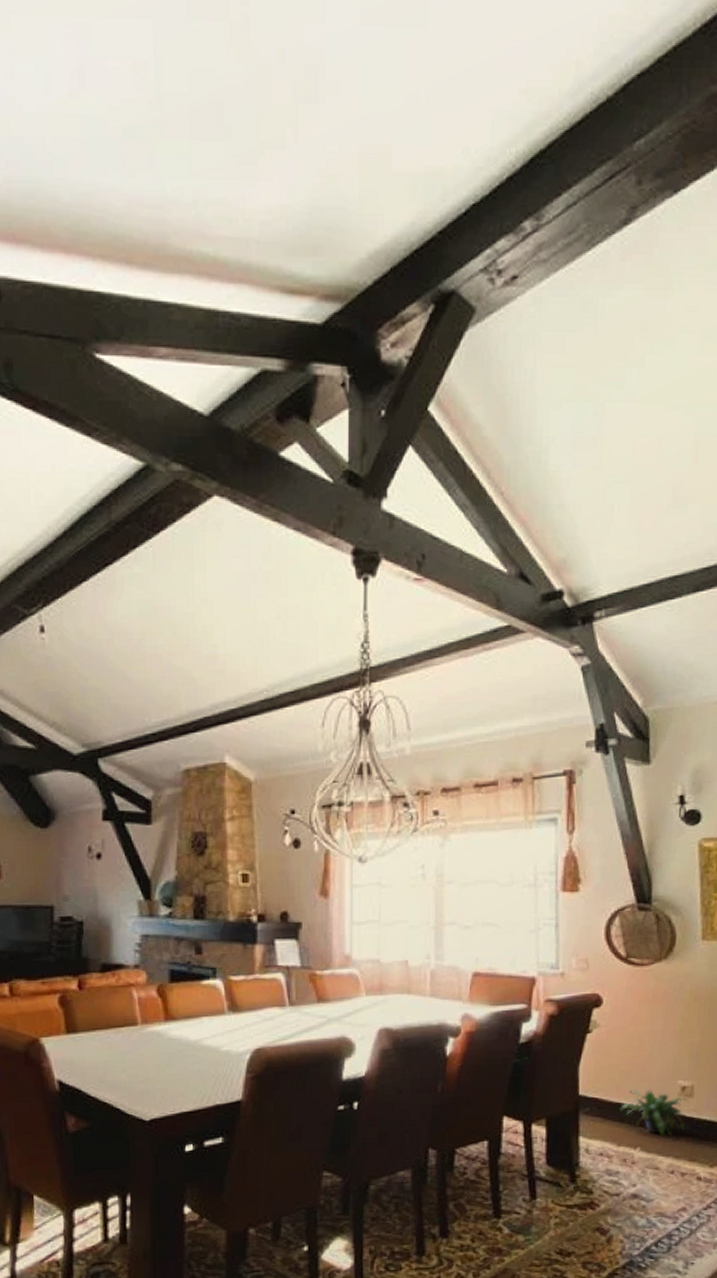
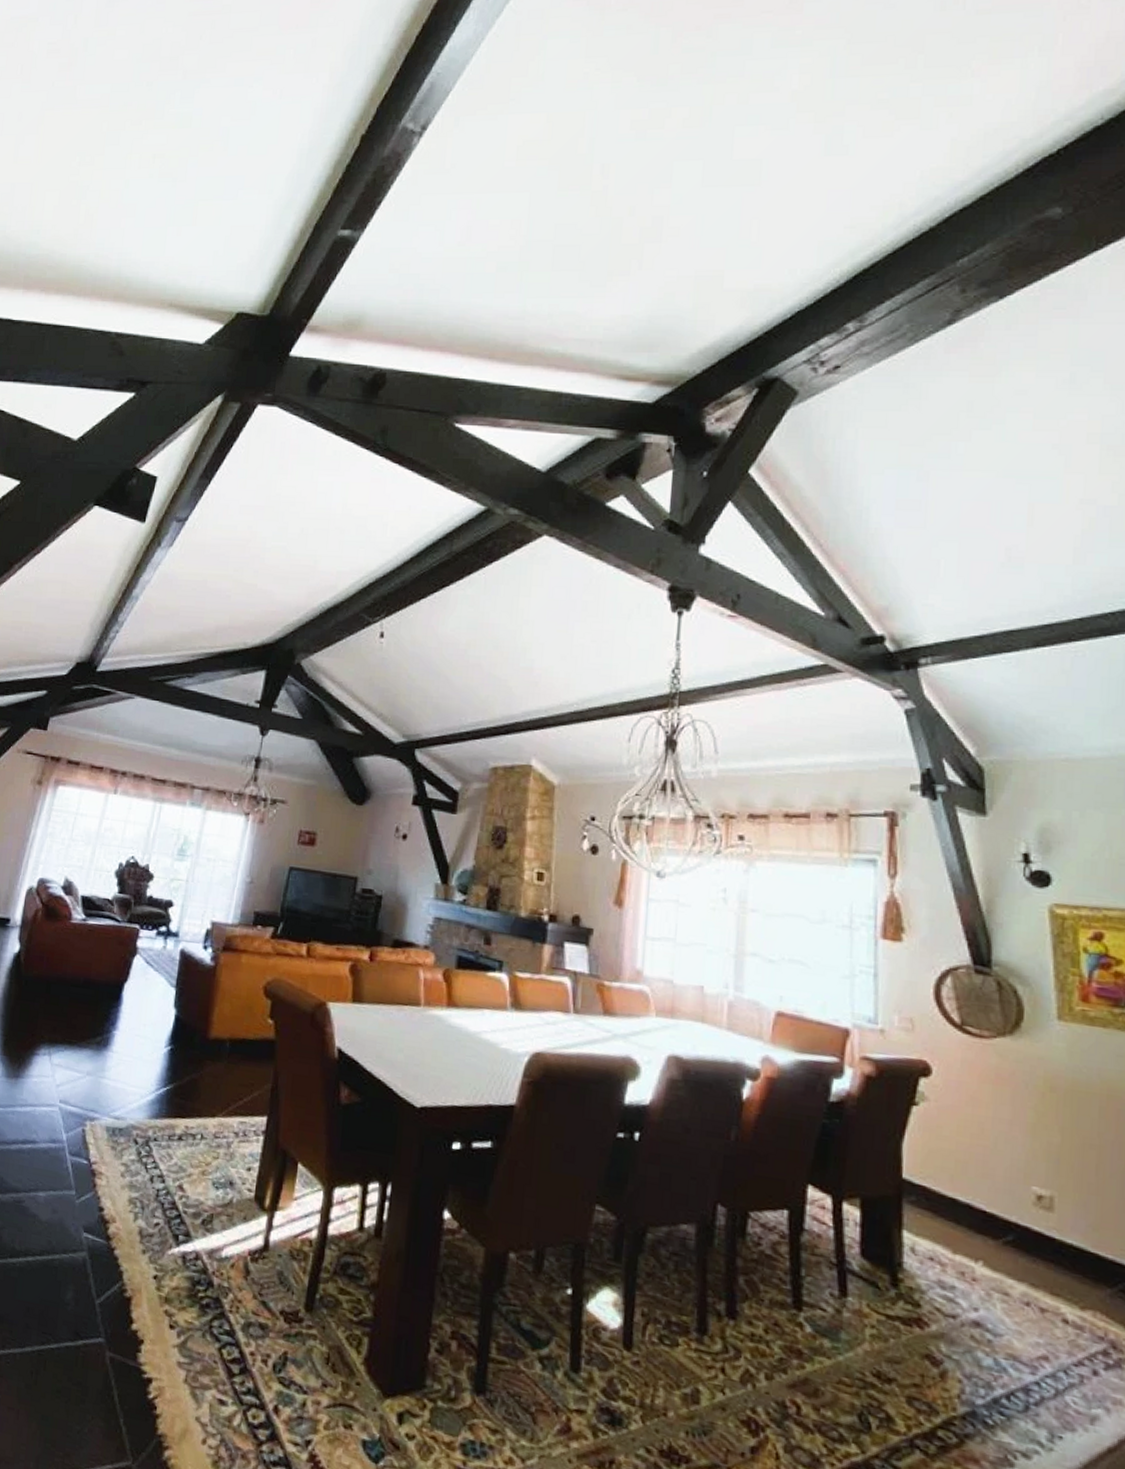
potted plant: present [620,1089,688,1137] -> none [955,1185,1046,1256]

